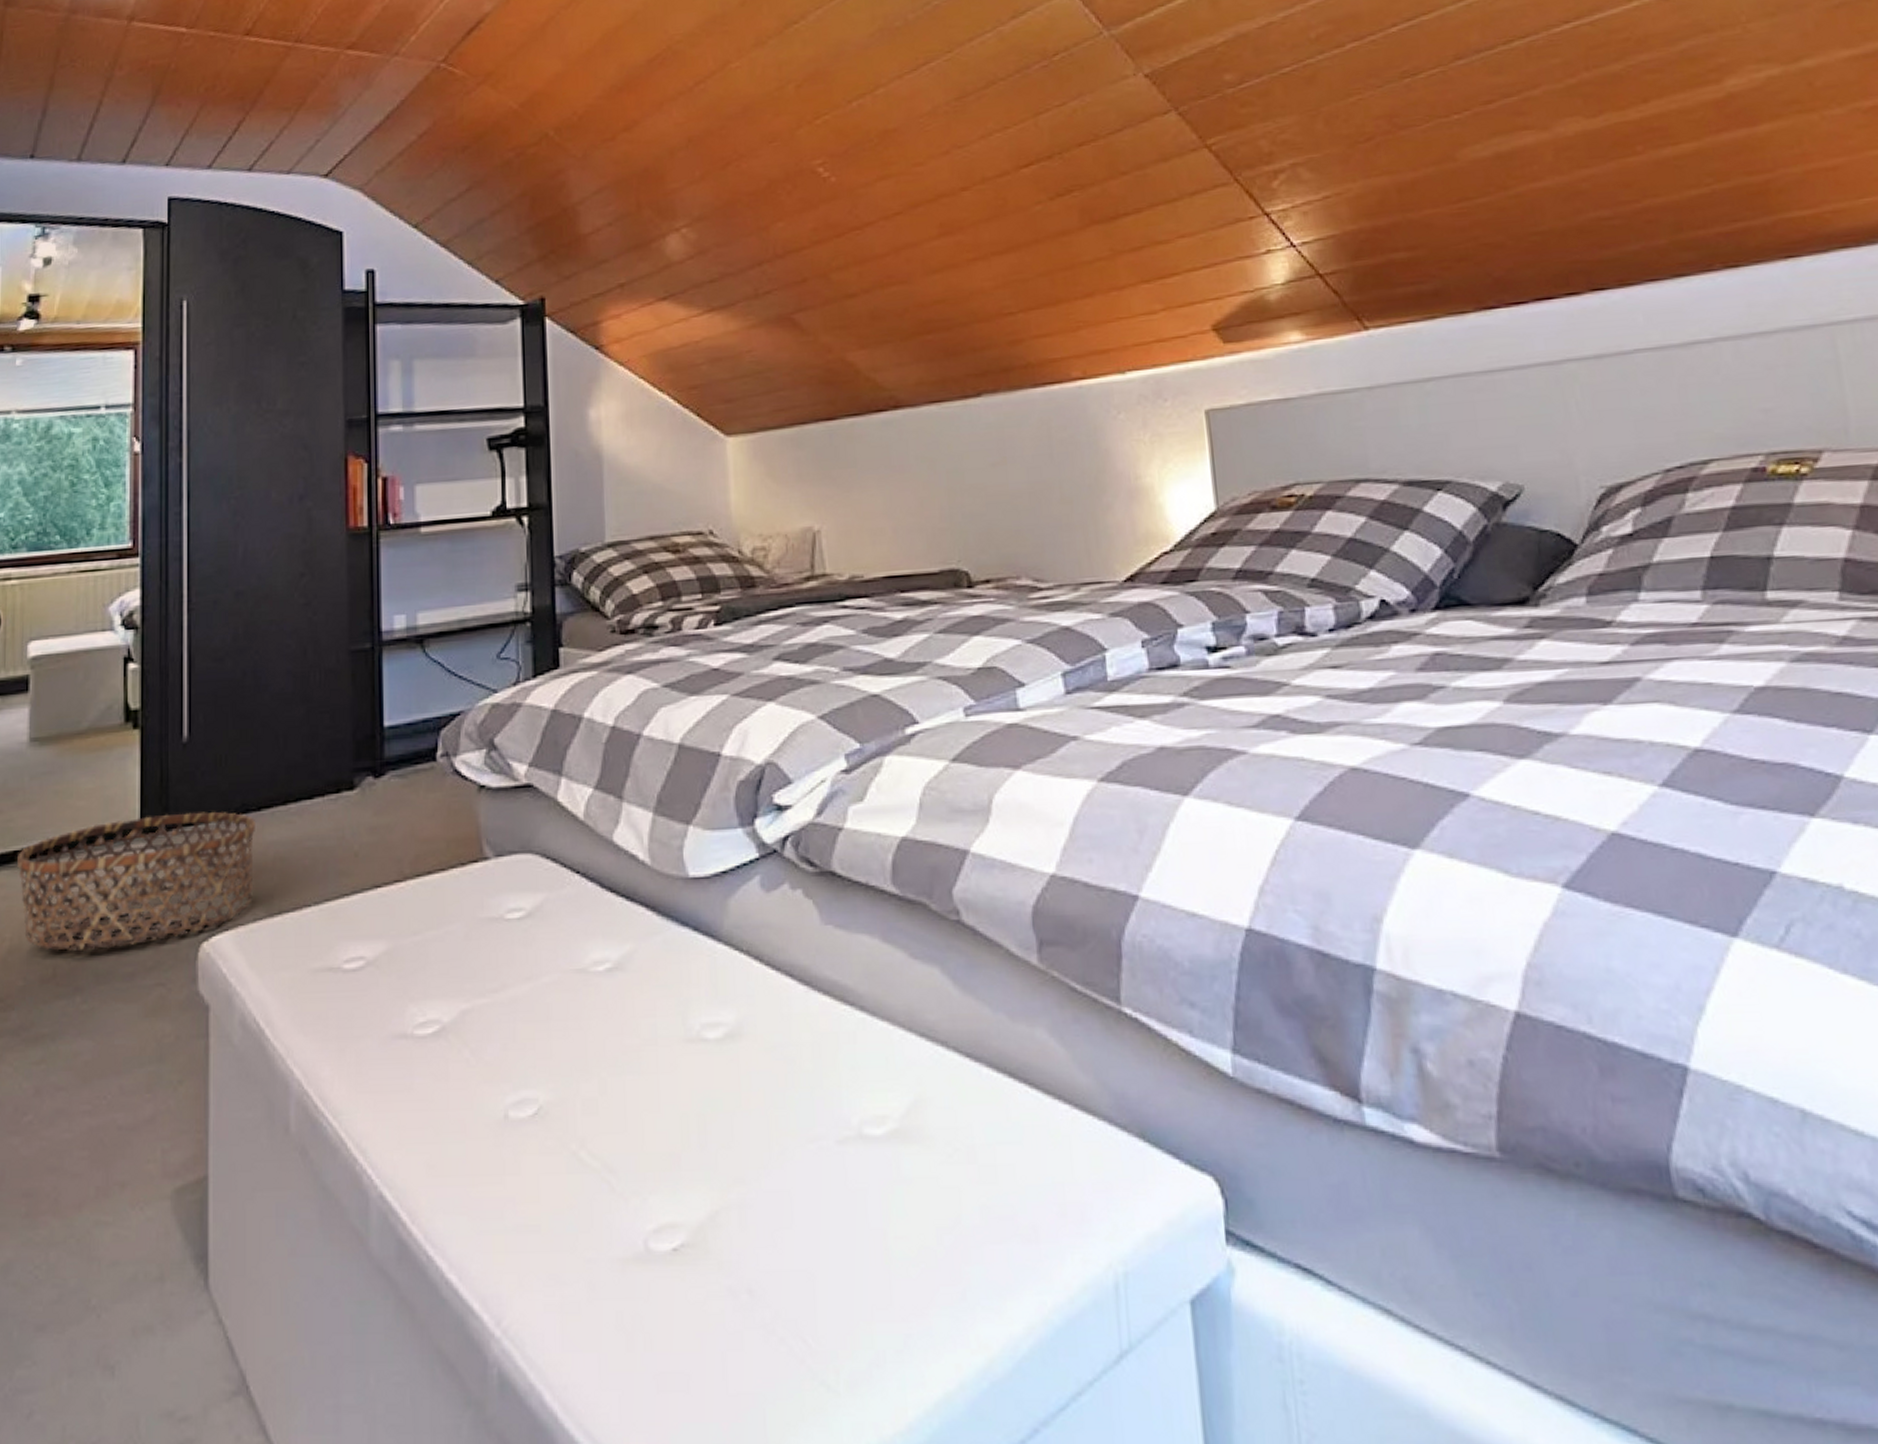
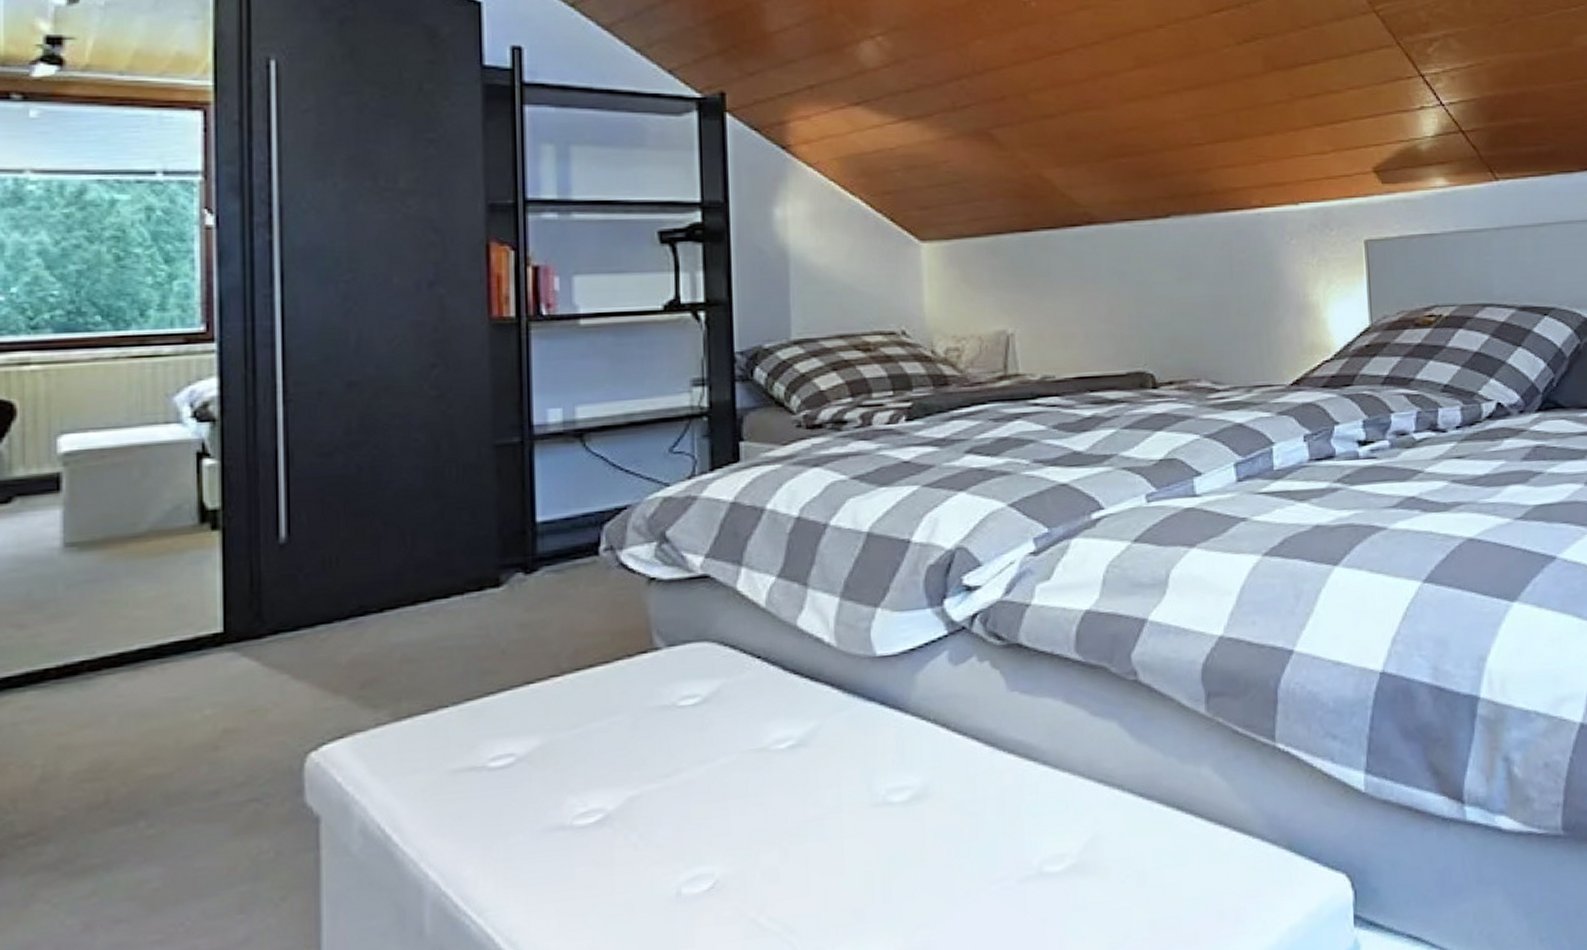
basket: present [17,811,257,951] -> none [50,615,378,775]

